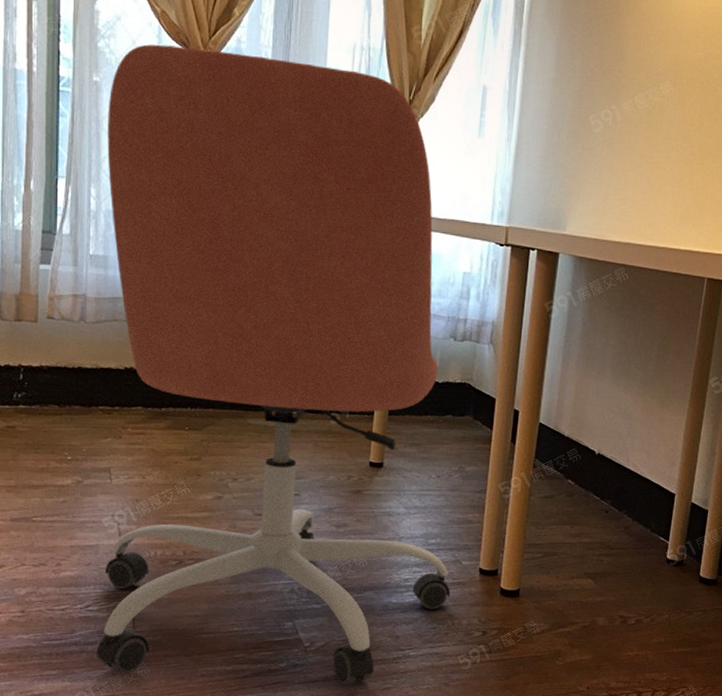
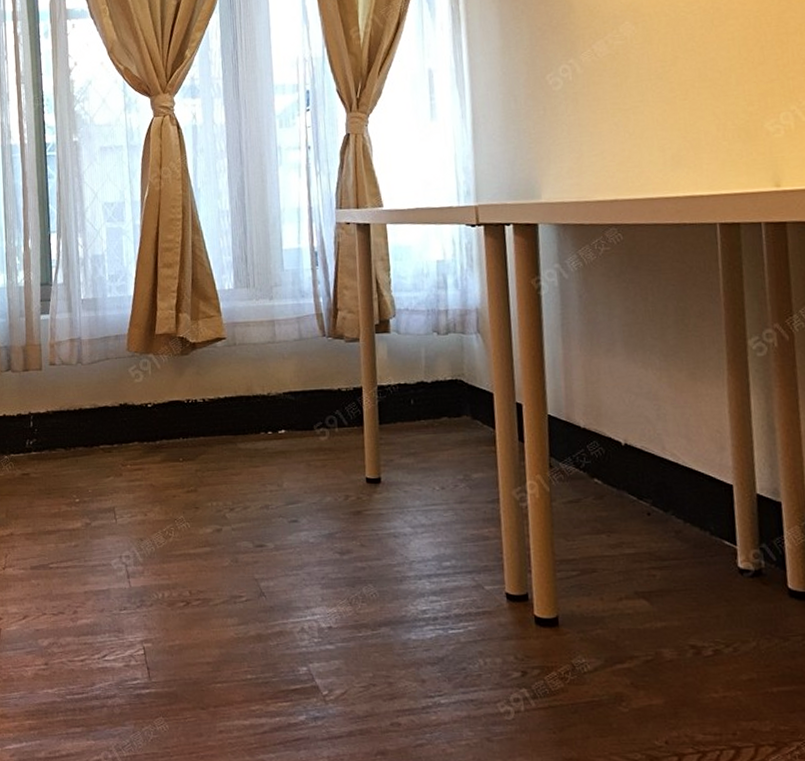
office chair: present [96,44,450,685] -> none [87,82,477,742]

